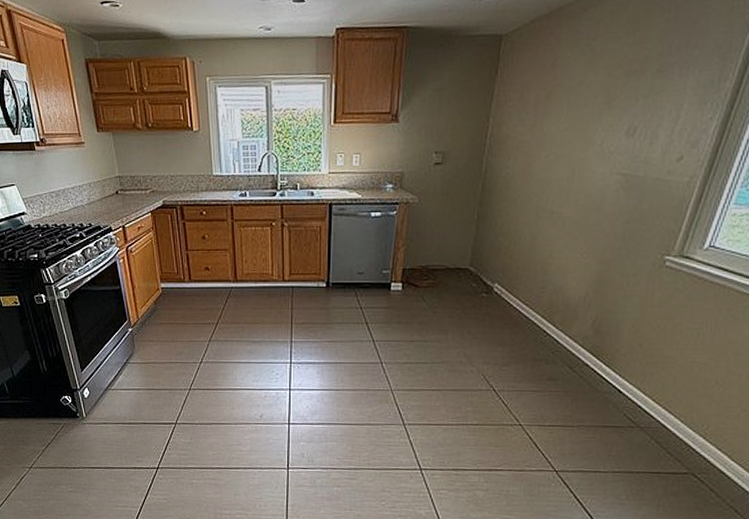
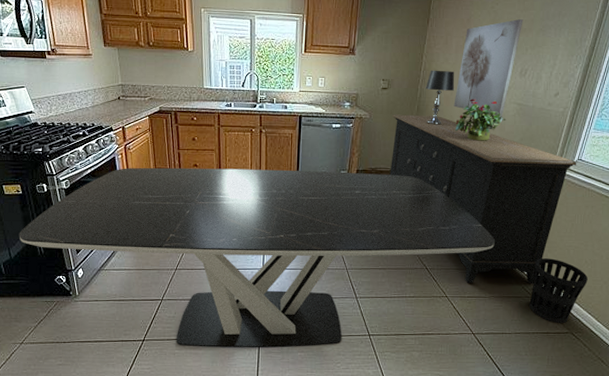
dining table: none [20,271,587,481] -> present [19,167,495,348]
sideboard: none [445,195,708,411] -> present [389,114,577,285]
table lamp: none [492,135,532,208] -> present [425,70,454,125]
wall art: none [531,57,633,193] -> present [453,19,523,117]
potted plant: none [532,171,606,227] -> present [454,99,506,141]
wastebasket: none [633,377,718,462] -> present [529,258,588,324]

